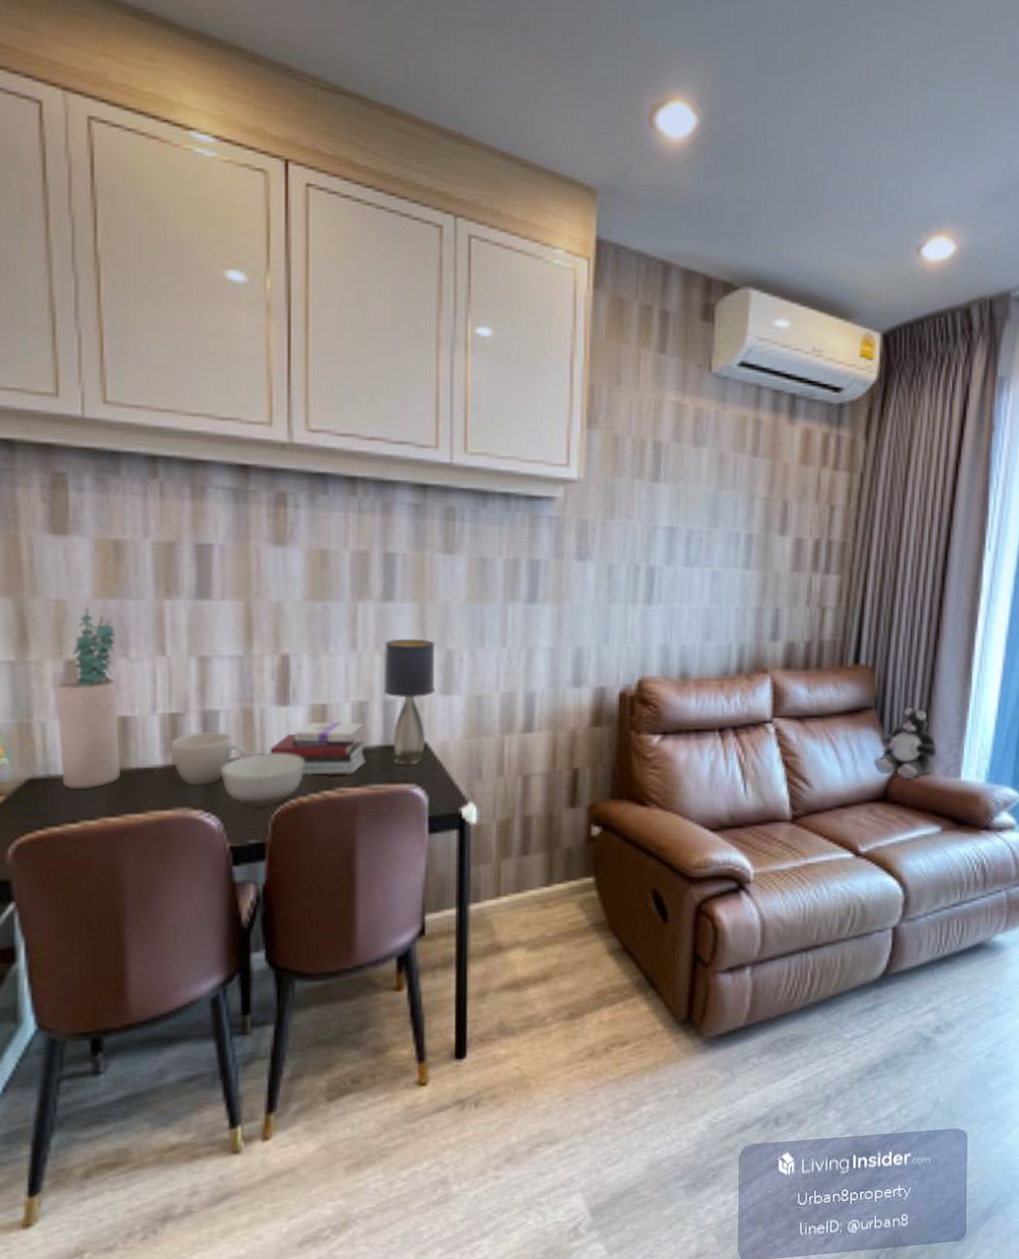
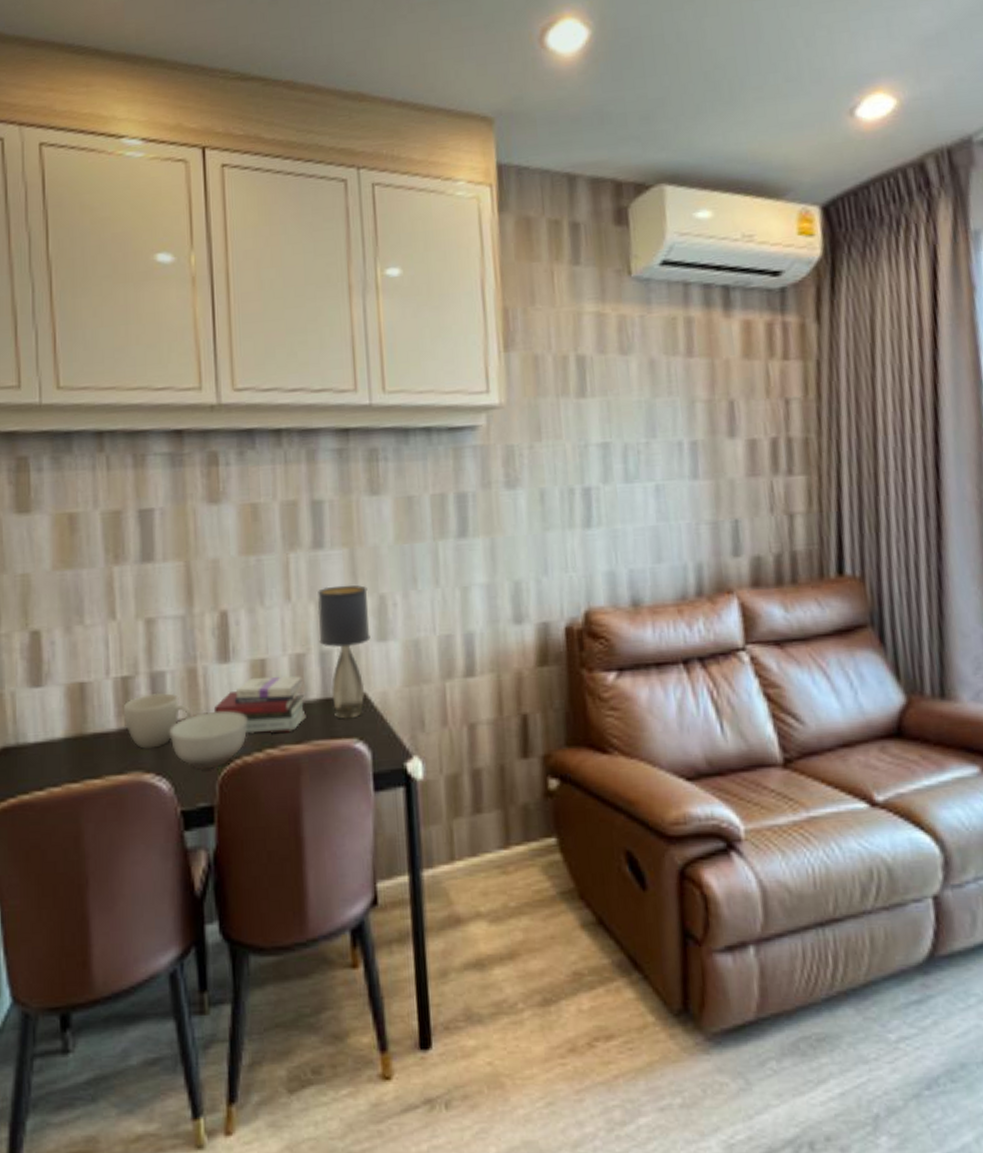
vase: present [57,607,120,790] -> none [23,578,80,758]
plush toy: present [874,706,937,779] -> none [879,621,960,709]

